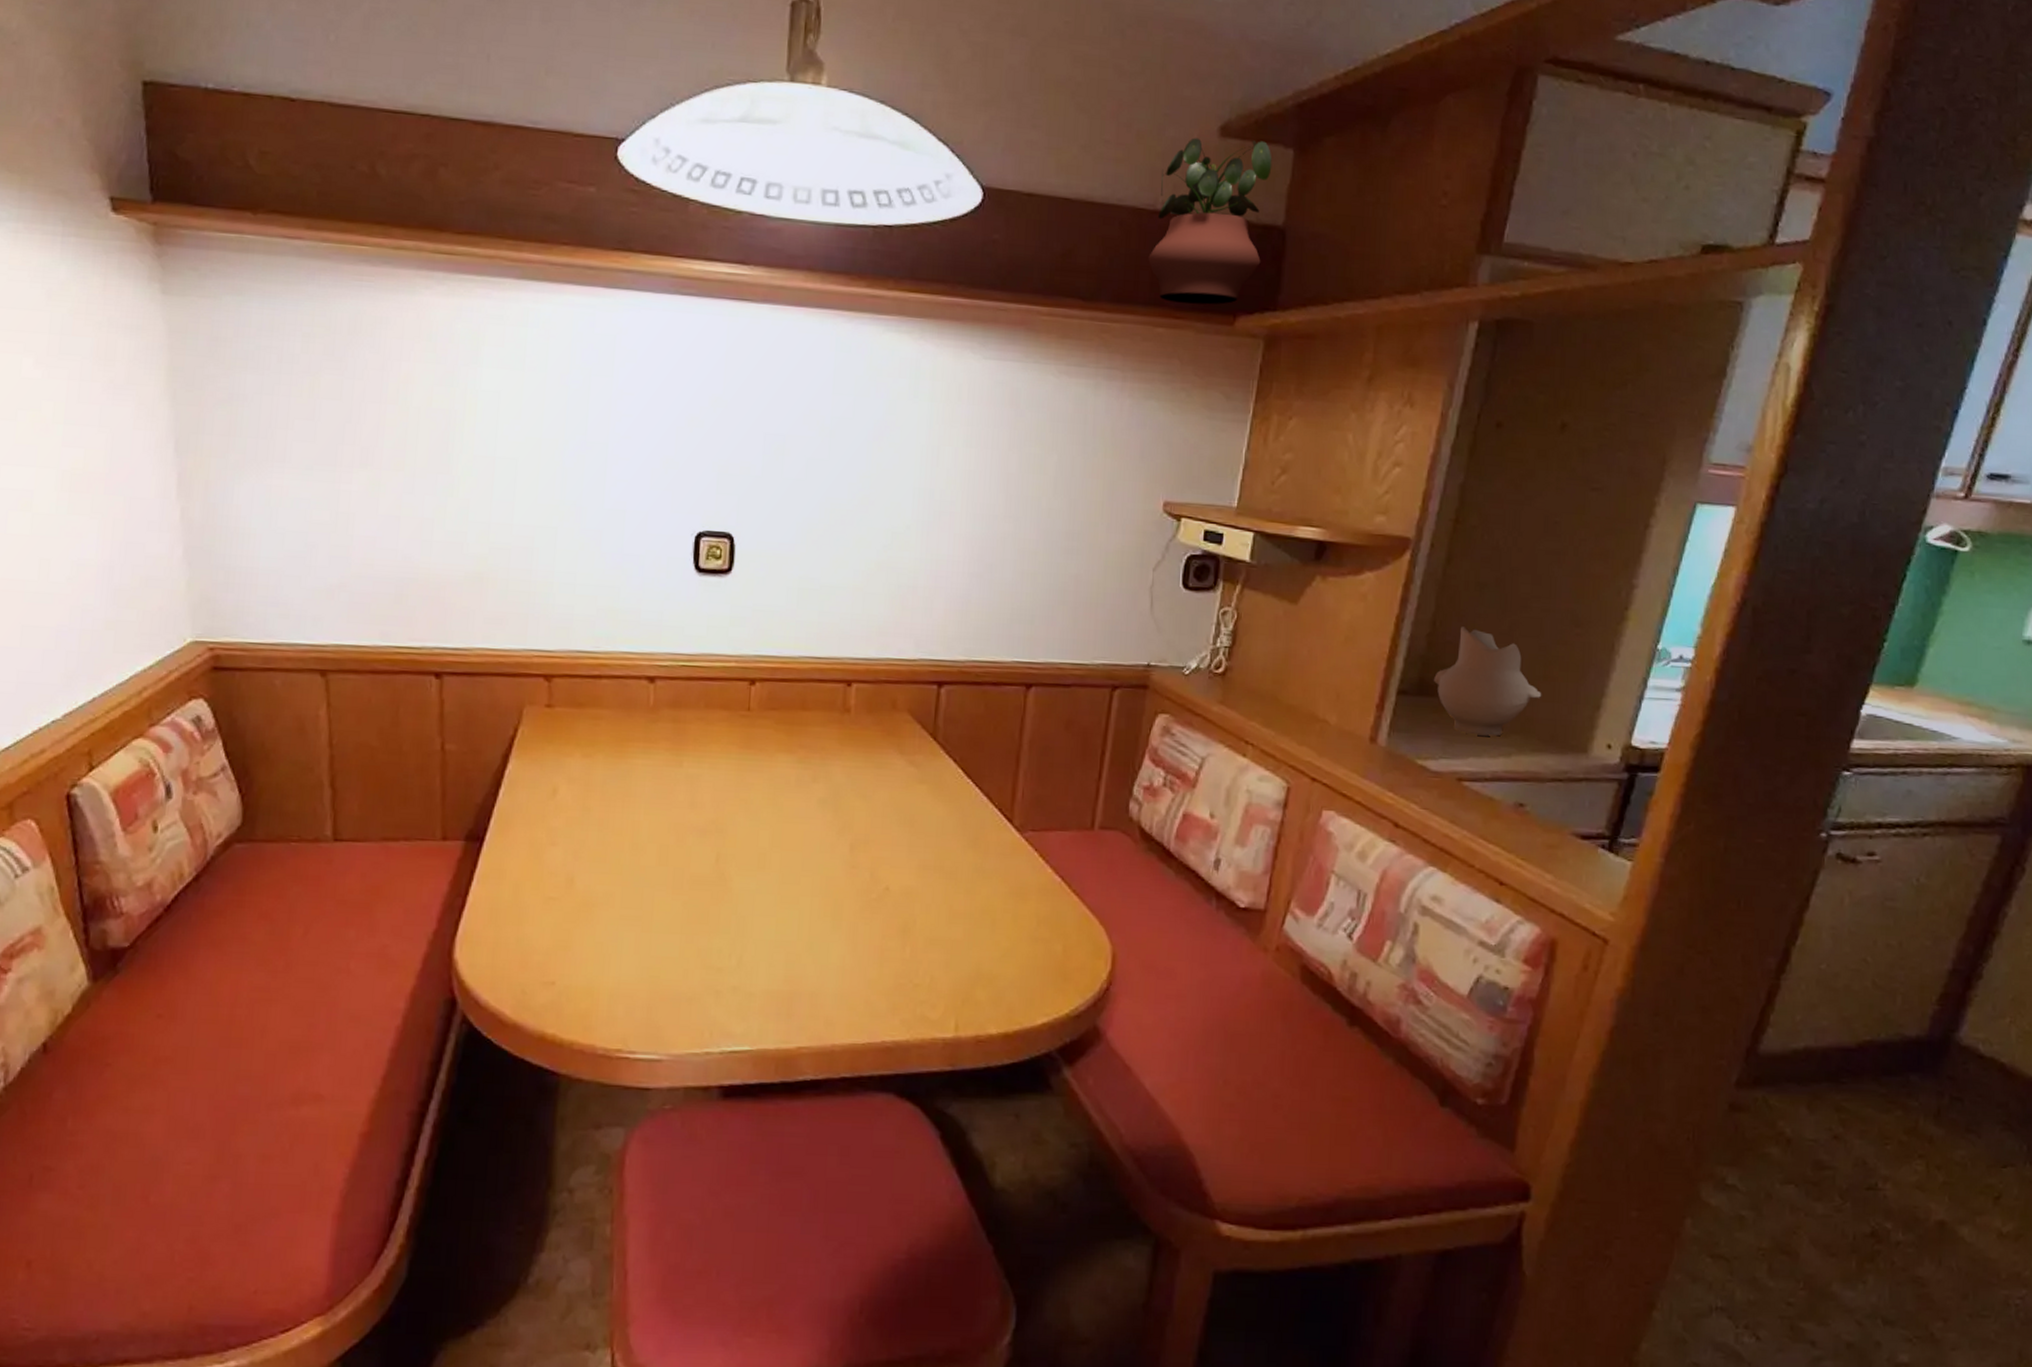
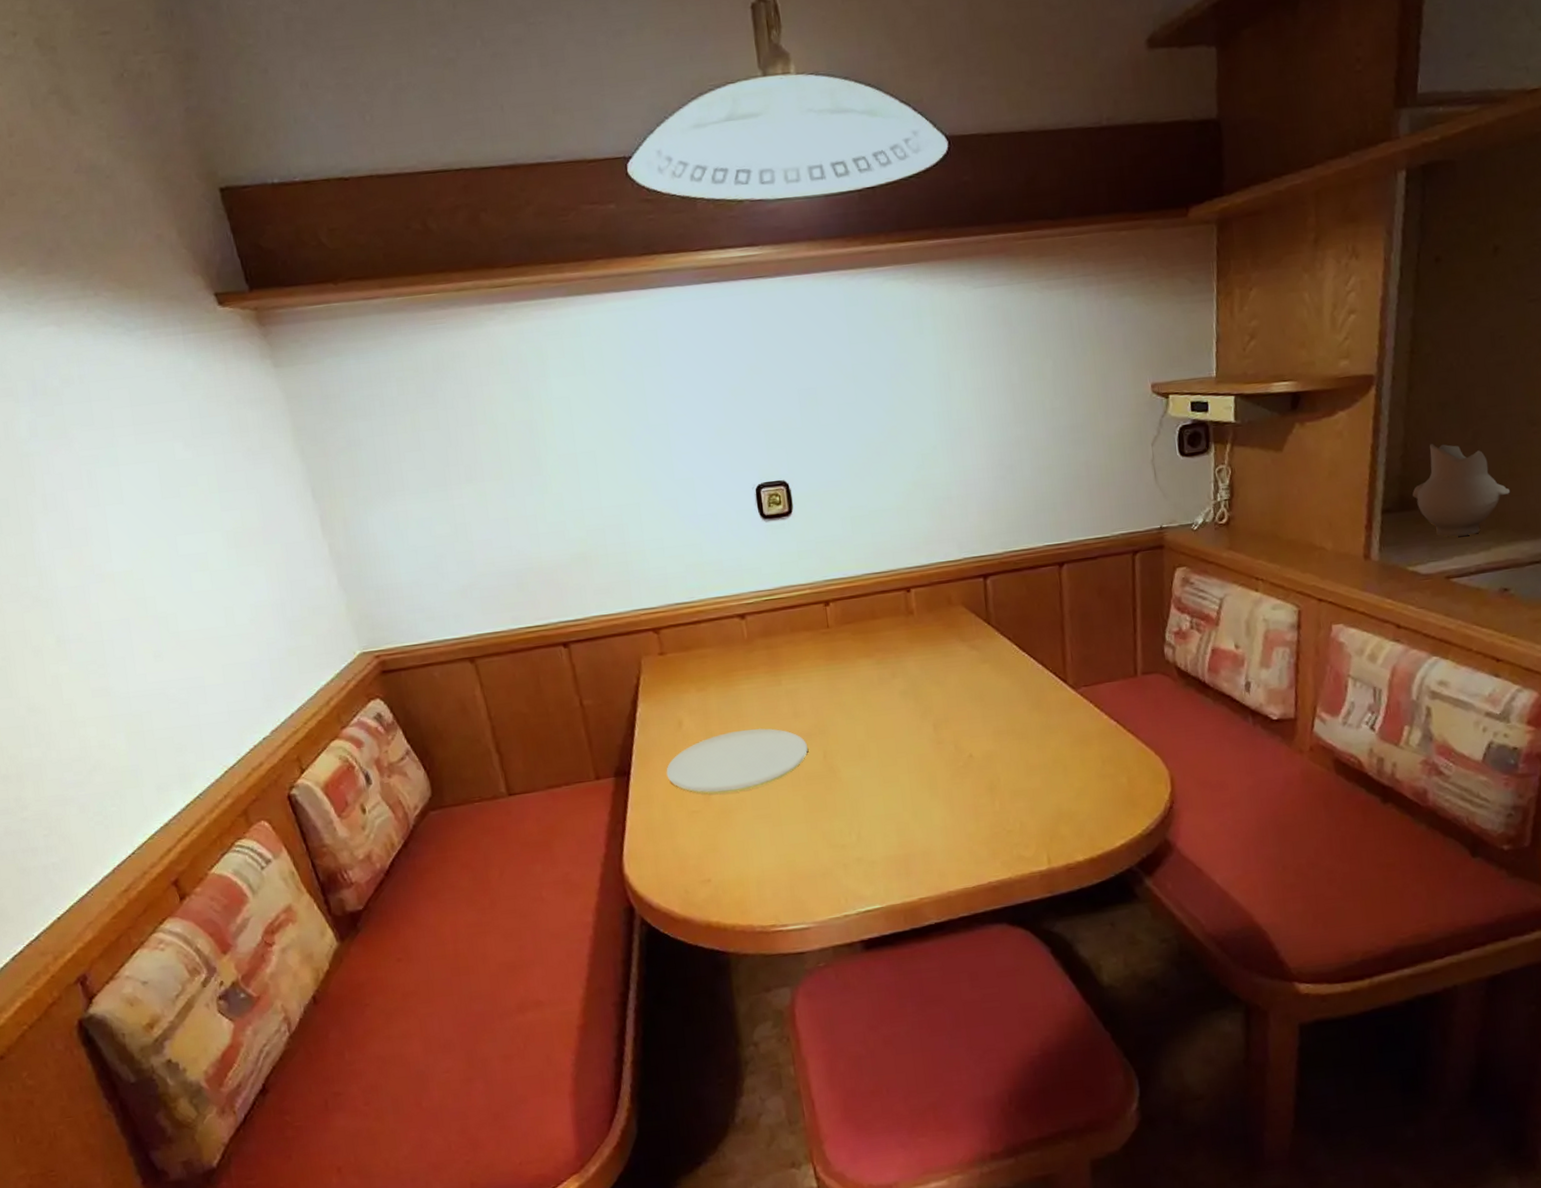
plate: none [527,811,700,884] -> present [666,728,809,794]
potted plant: present [1148,138,1272,305] -> none [1101,45,1203,207]

